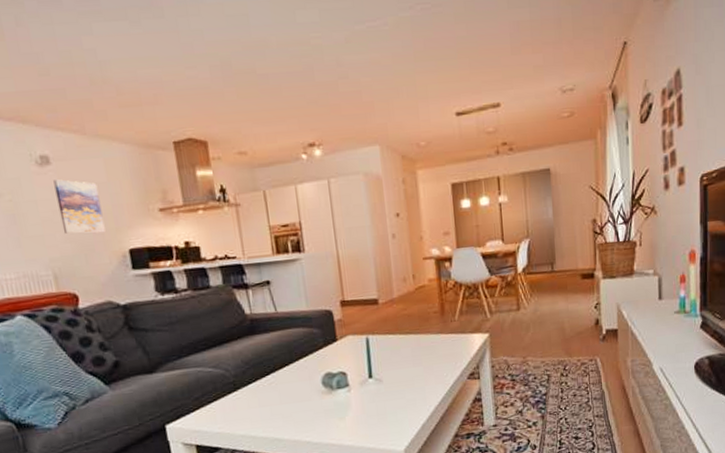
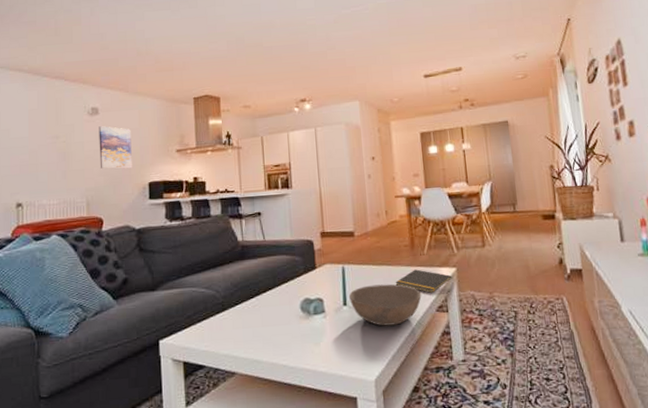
bowl: none [374,353,452,397] -> present [348,284,422,326]
notepad: none [424,336,485,361] -> present [395,269,452,294]

